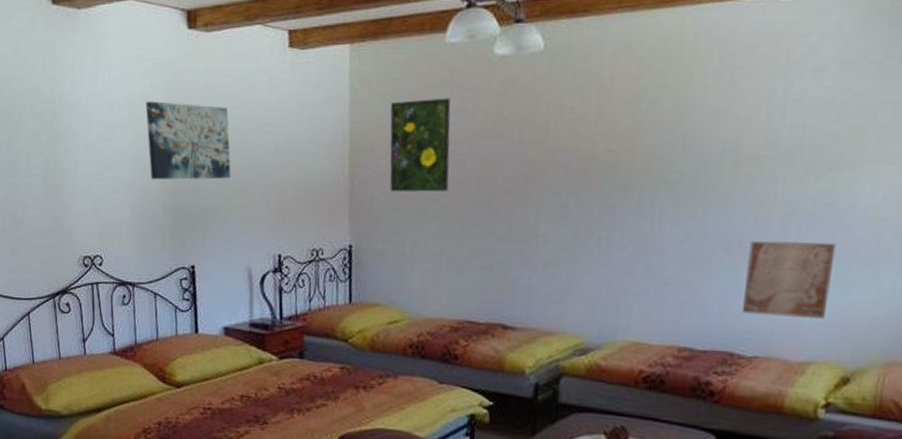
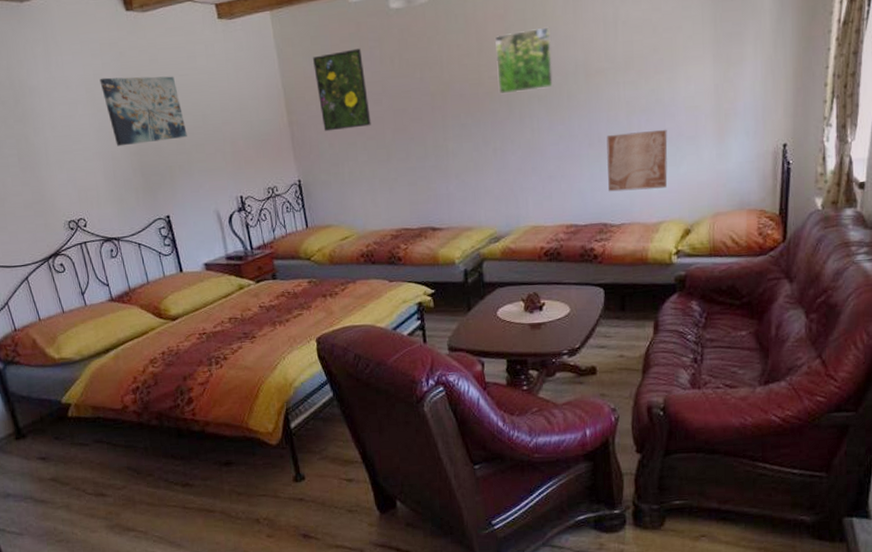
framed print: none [615,95,695,173] -> present [495,26,554,95]

